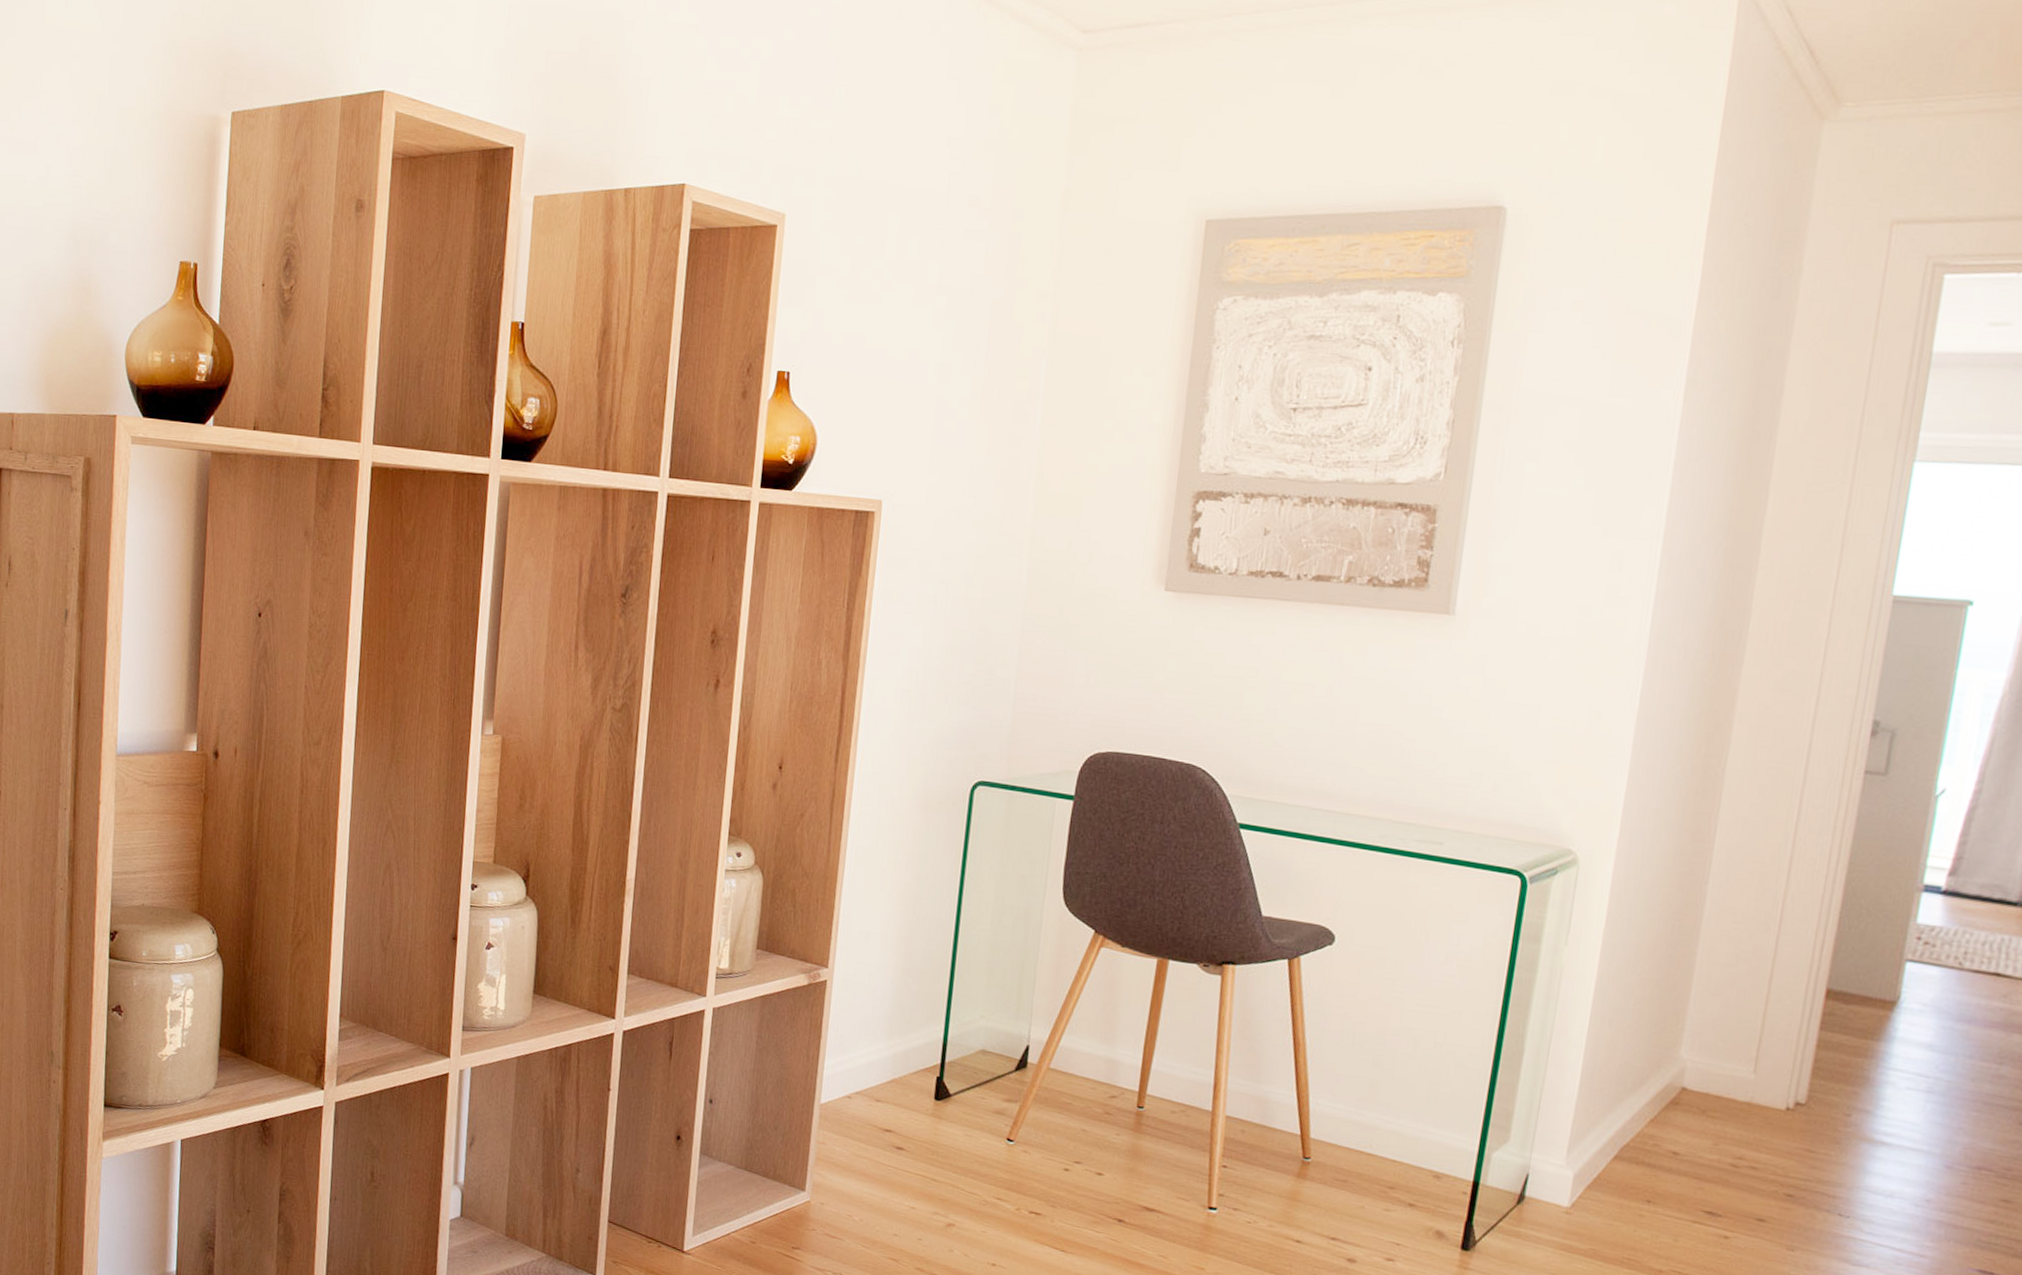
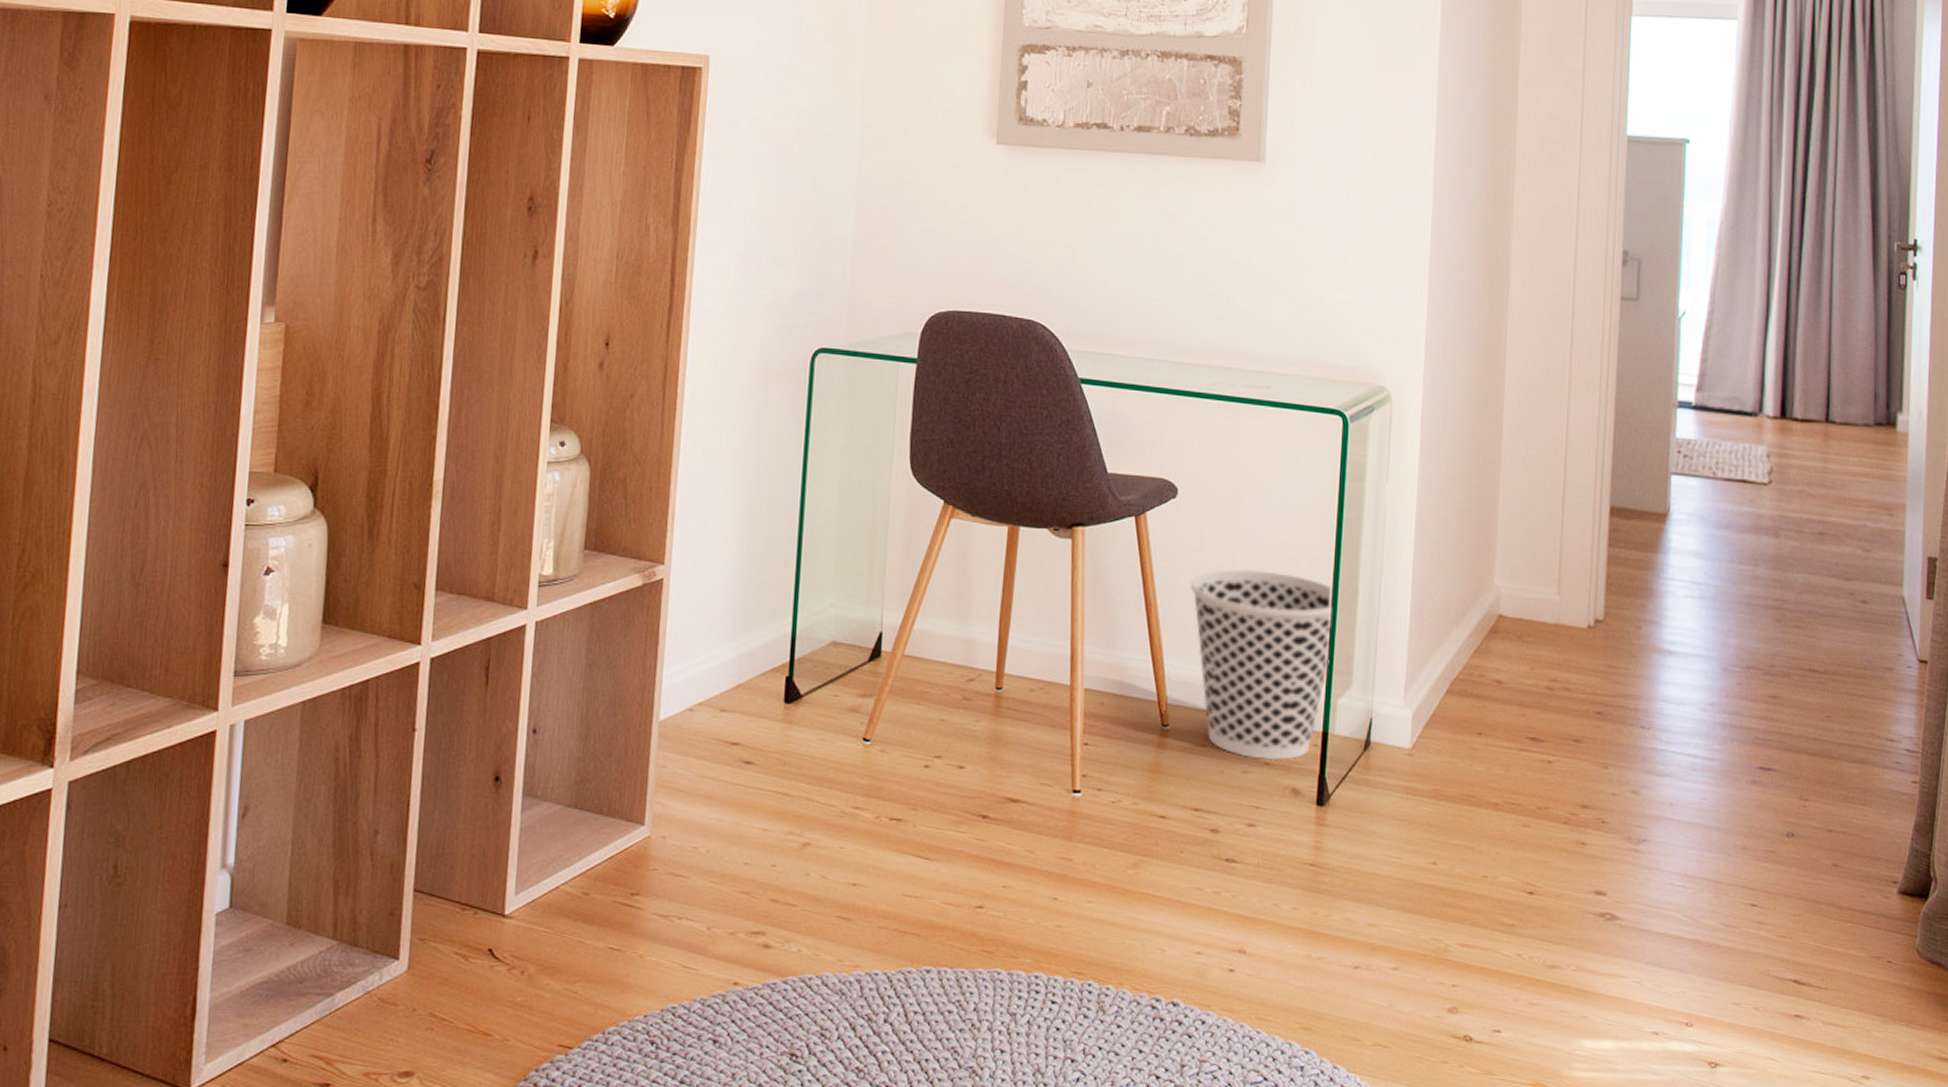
wastebasket: none [1341,1017,1495,1205] -> present [1190,569,1332,761]

